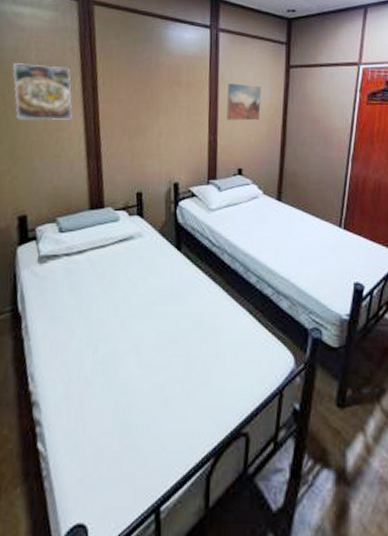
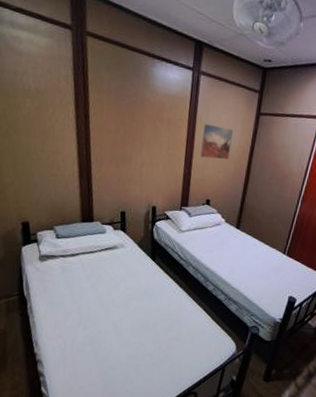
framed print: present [12,62,73,121] -> none [13,85,67,144]

